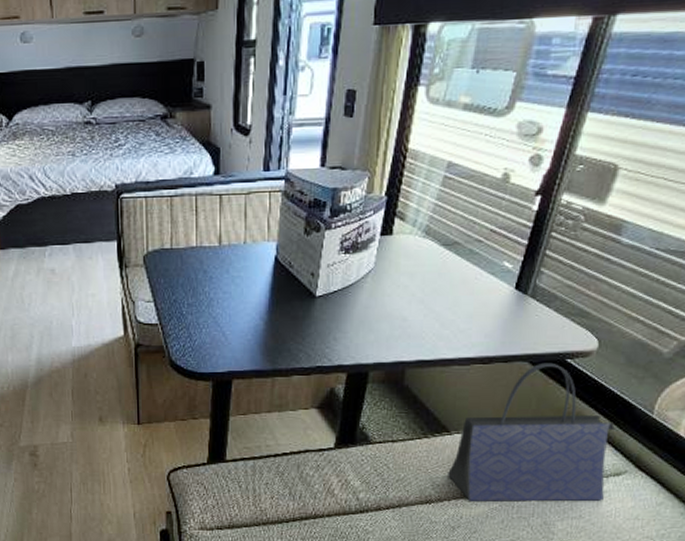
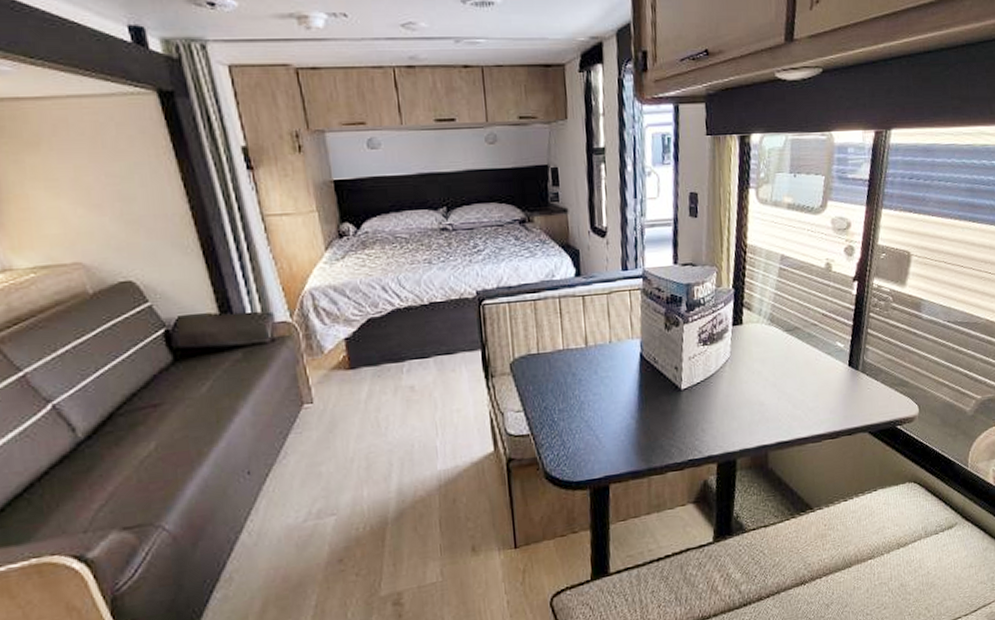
tote bag: present [448,362,615,502] -> none [816,430,943,575]

